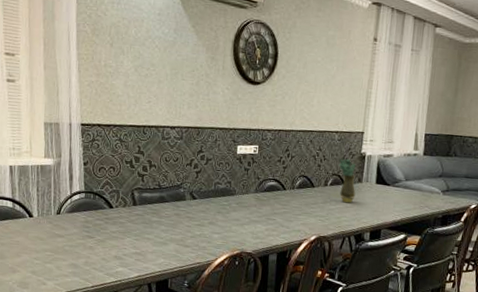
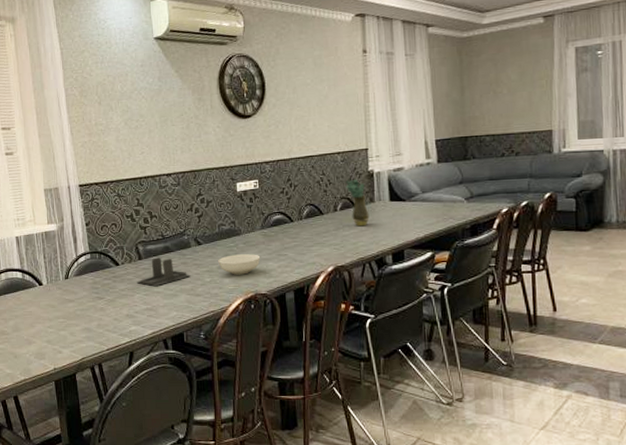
napkin holder: none [128,205,182,233] -> present [136,257,191,287]
bowl: none [210,213,251,233] -> present [218,254,261,275]

